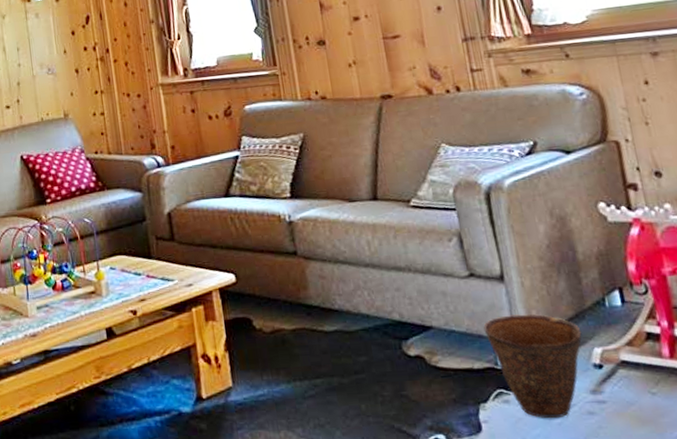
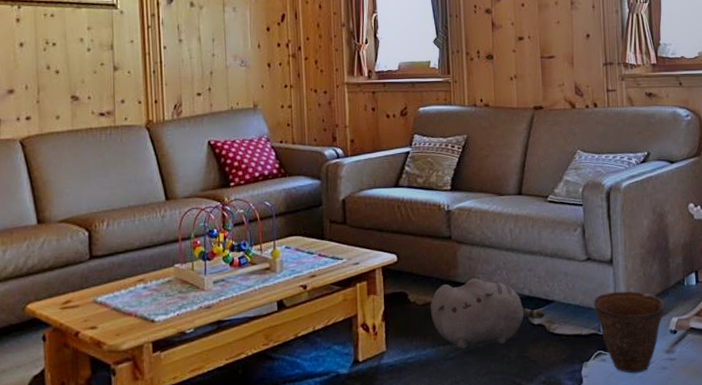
plush toy: none [279,300,423,385] -> present [430,278,545,349]

